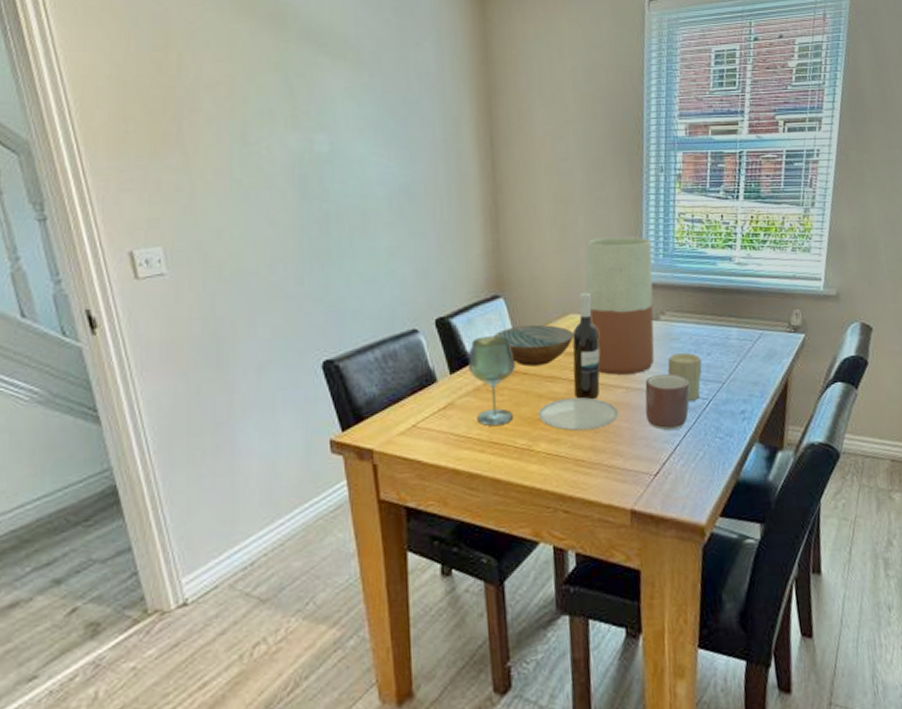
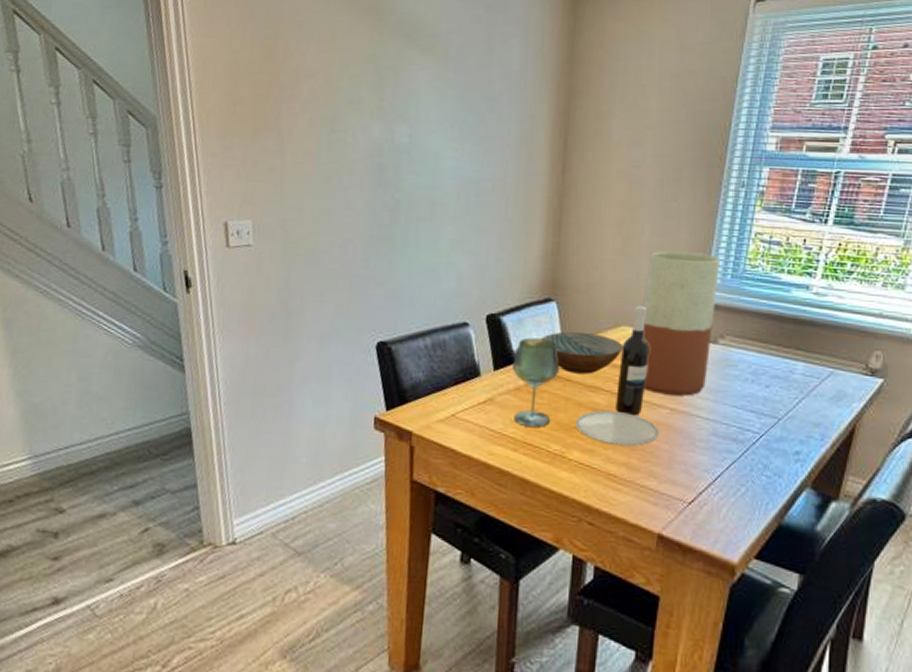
mug: present [645,374,690,431] -> none [689,400,740,461]
candle: present [667,353,702,401] -> none [719,381,758,433]

